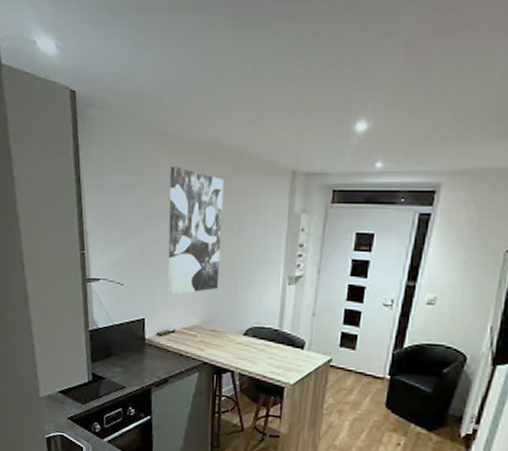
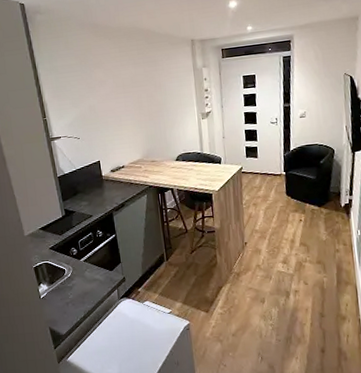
wall art: present [168,165,225,296] -> none [103,47,152,141]

